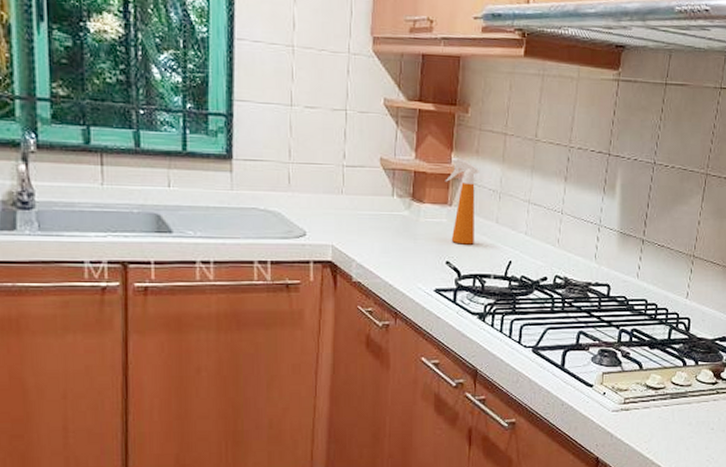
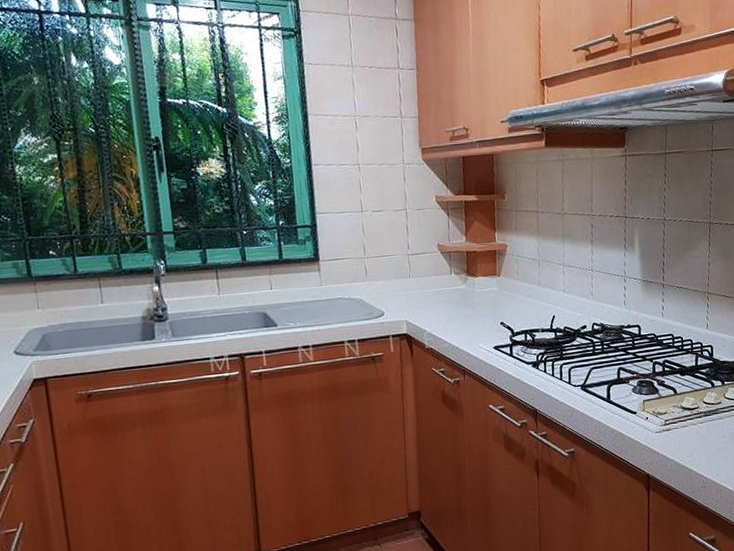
spray bottle: present [445,157,479,245] -> none [492,236,522,307]

